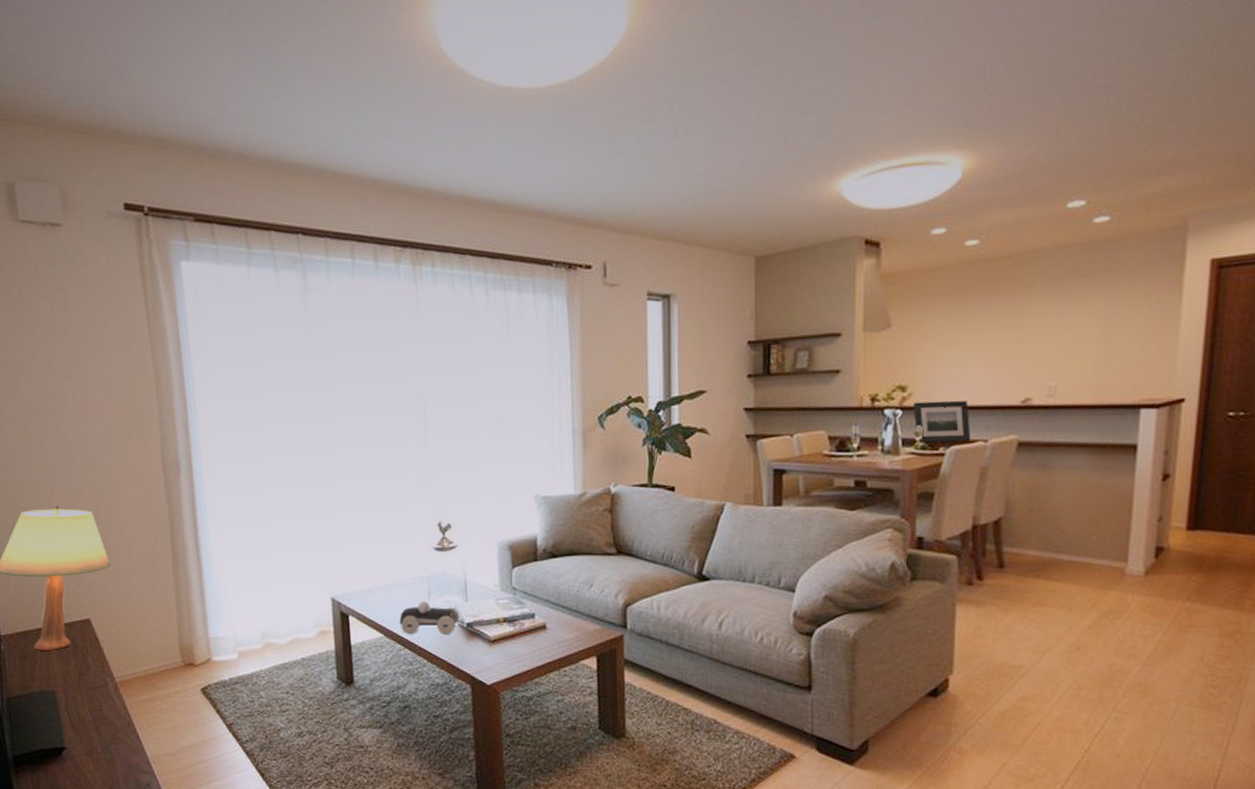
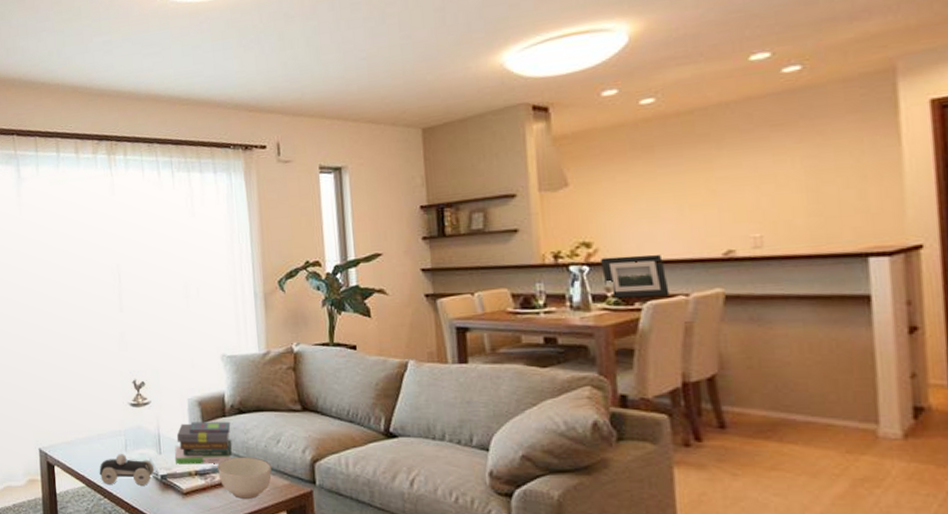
books: none [482,566,544,612] -> present [174,421,233,465]
bowl: none [527,602,584,645] -> present [217,457,272,499]

